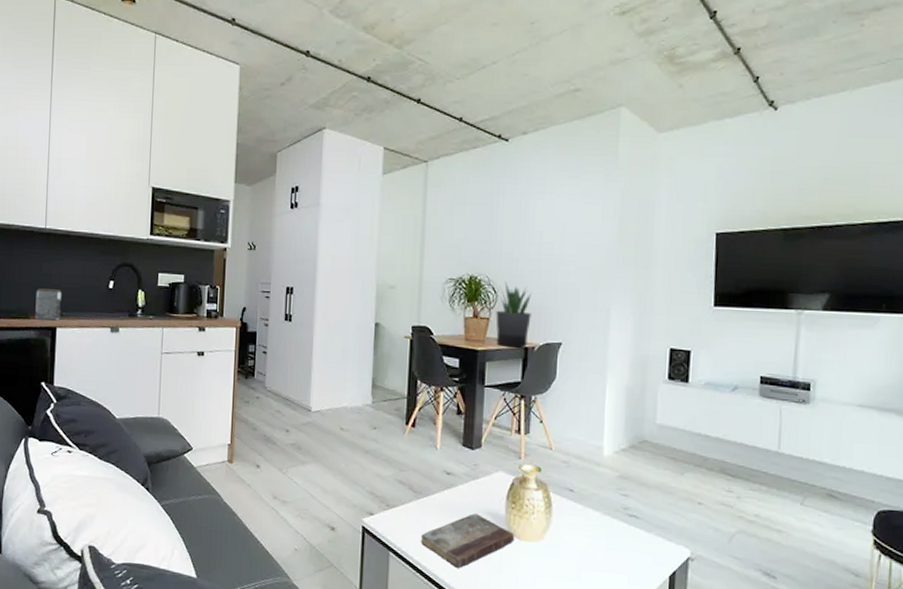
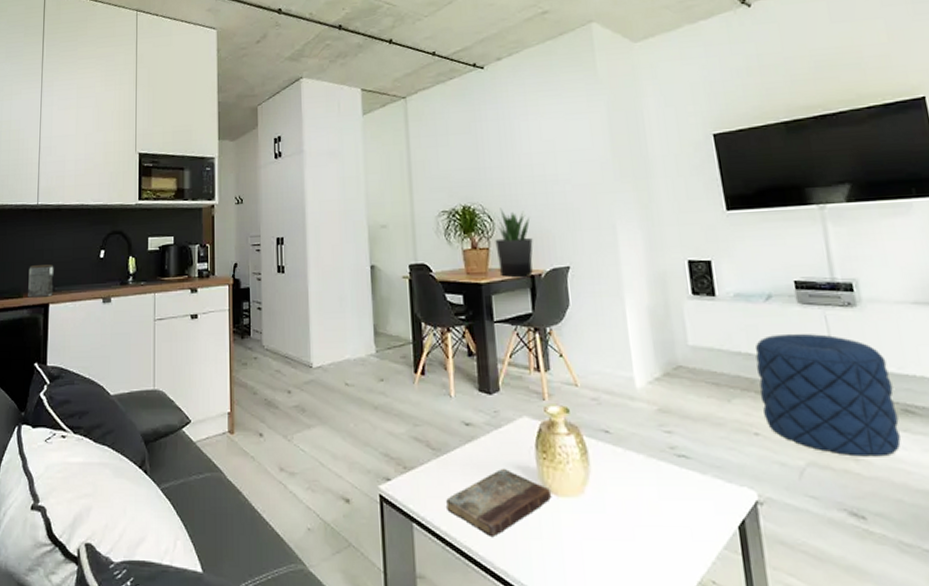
pouf: none [709,421,824,531] -> present [754,333,901,457]

